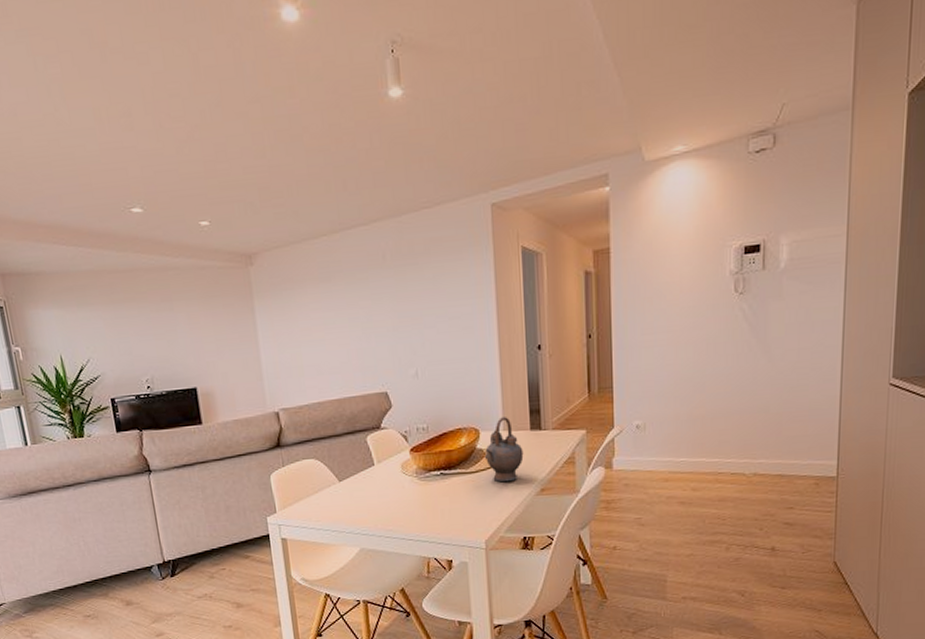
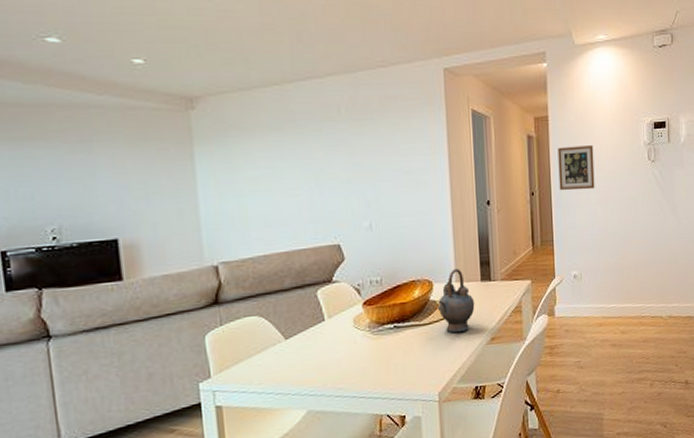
picture frame: none [620,278,665,332] -> present [558,145,595,191]

